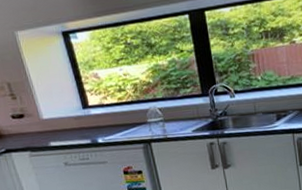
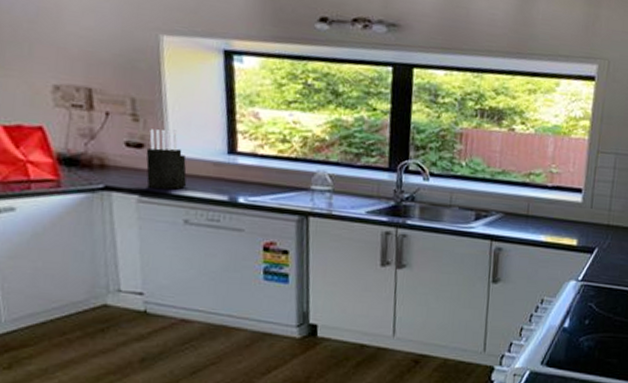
knife block: none [25,99,60,146] -> present [146,129,187,190]

